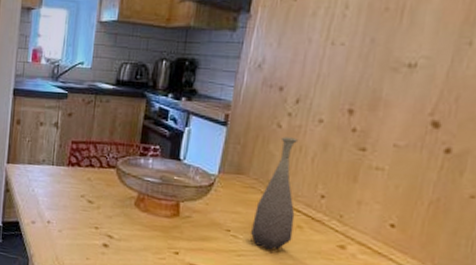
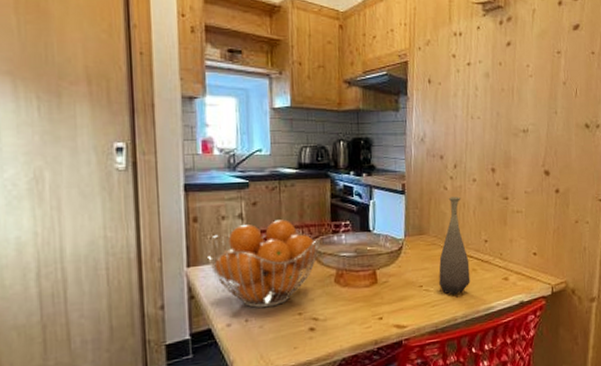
fruit basket: none [23,133,127,215] -> present [206,219,321,308]

